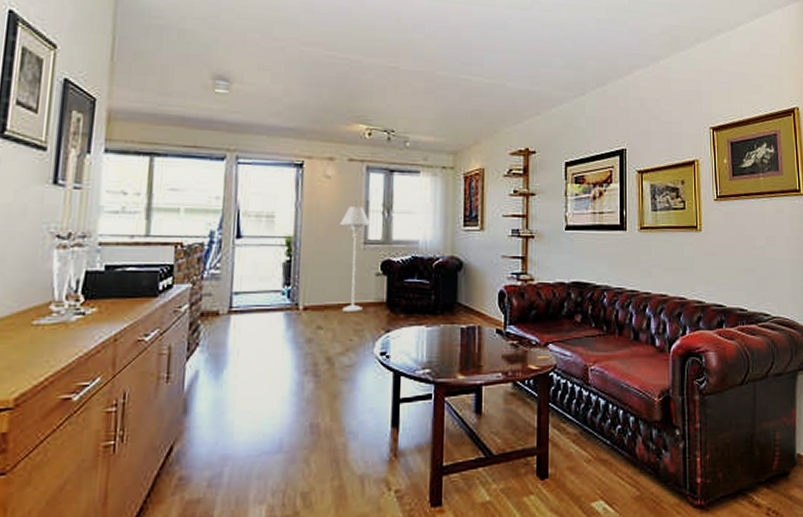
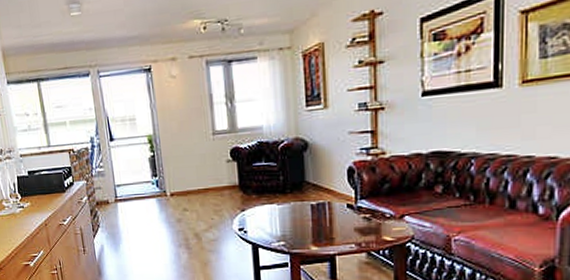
floor lamp: present [340,206,371,312] -> none [190,100,219,196]

